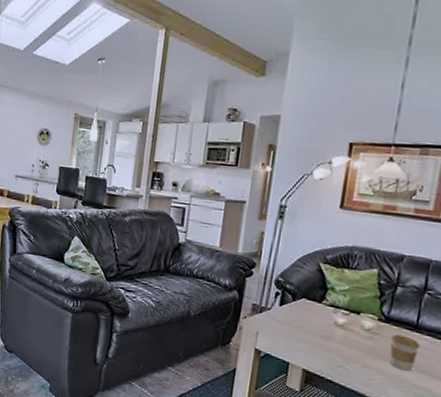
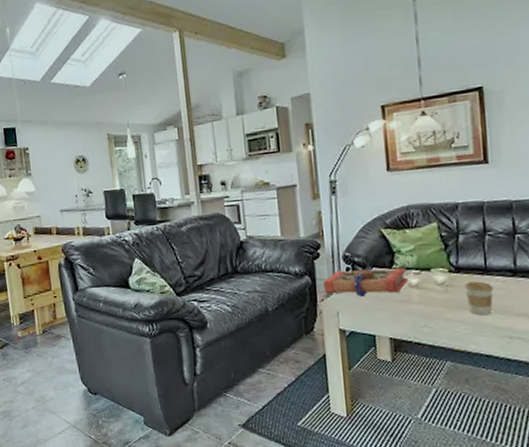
book: none [249,292,336,328] -> present [323,266,408,297]

